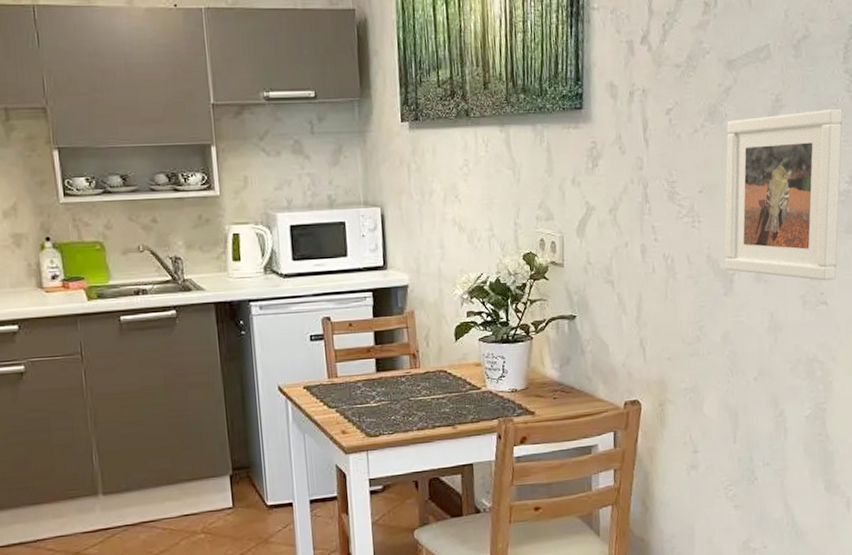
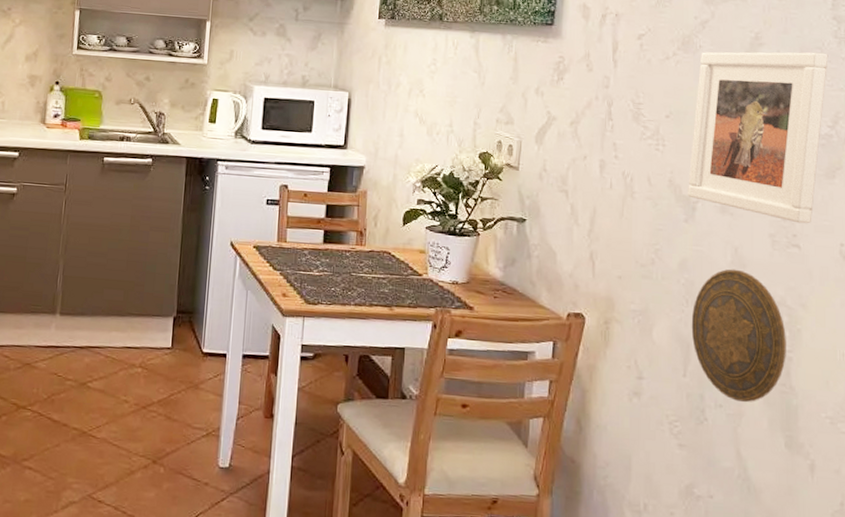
decorative plate: none [737,334,821,457] -> present [691,269,786,403]

